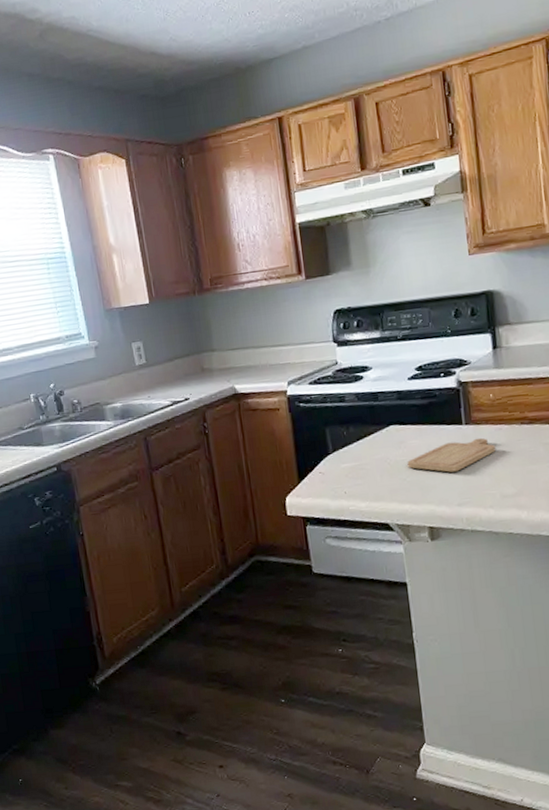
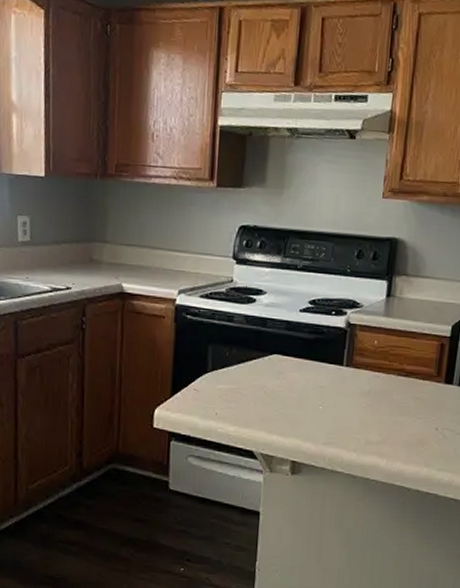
chopping board: present [407,437,496,473] -> none [282,381,370,411]

